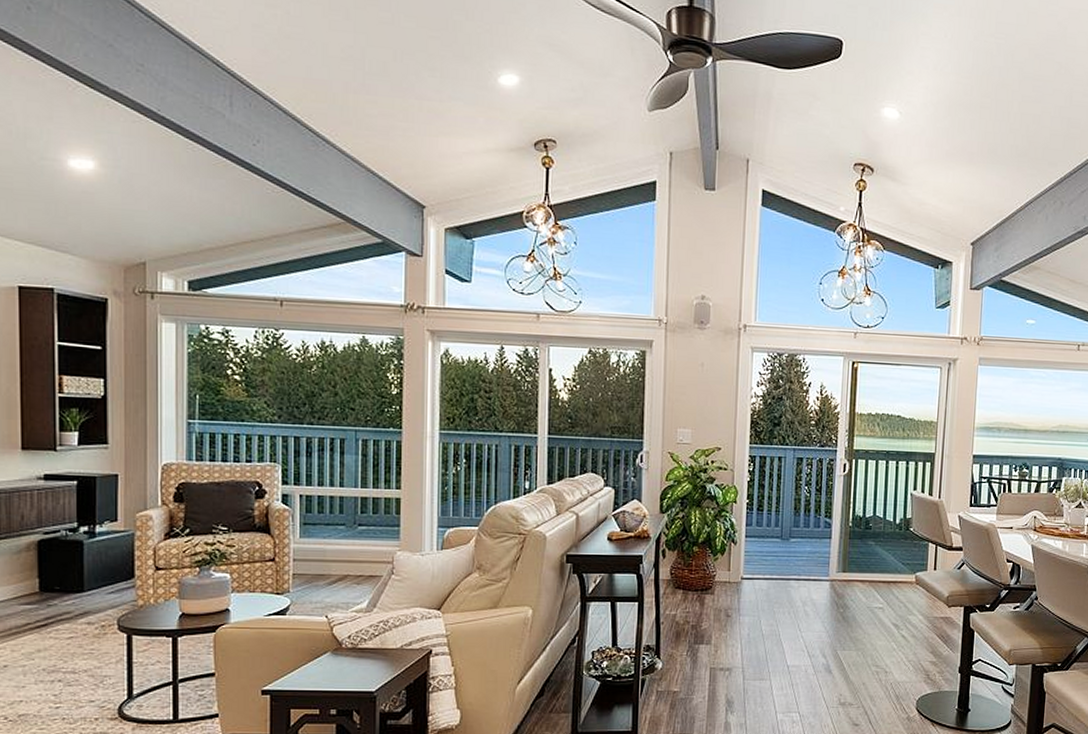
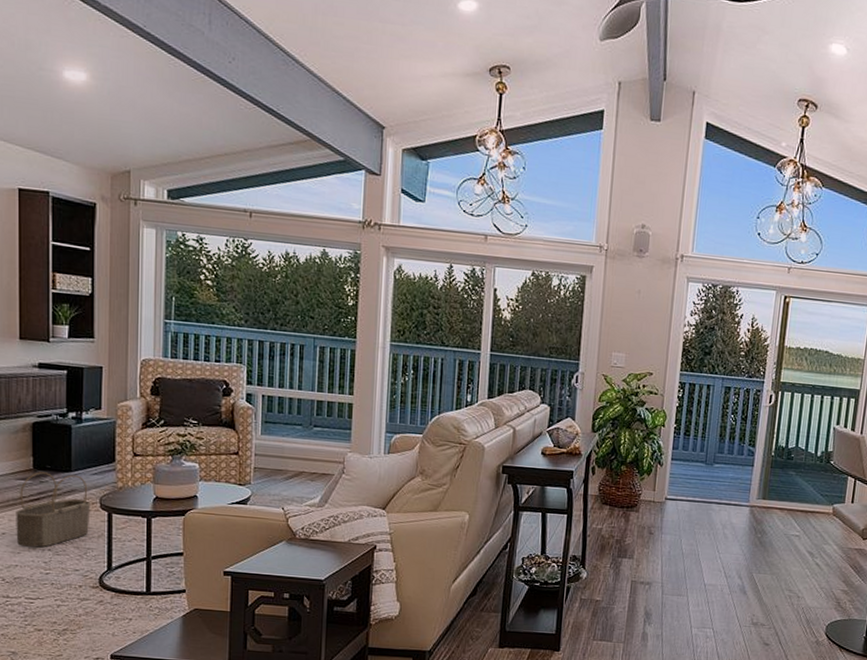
wicker basket: none [19,594,107,679] -> present [16,472,91,548]

